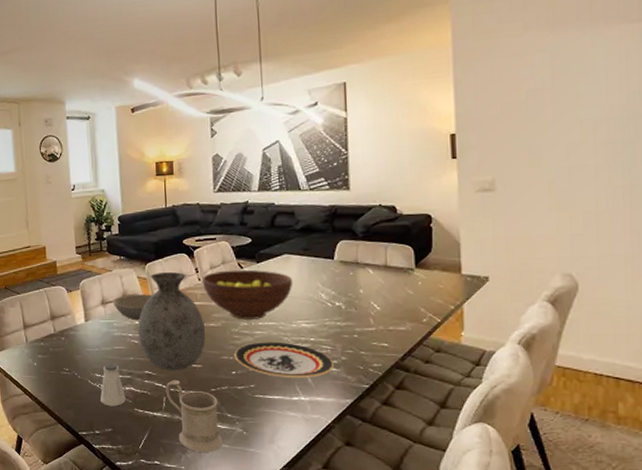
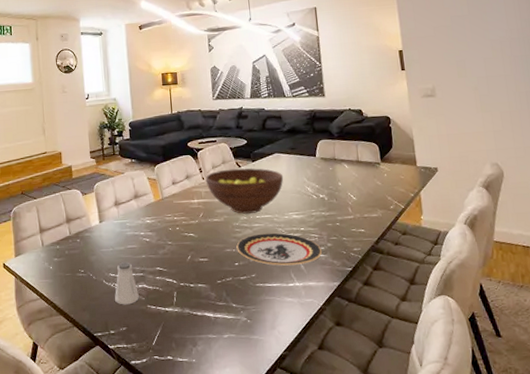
bowl: present [112,294,152,321] -> none [125,194,161,220]
vase: present [138,271,206,371] -> none [149,172,211,266]
mug: present [165,379,223,452] -> none [175,274,229,344]

